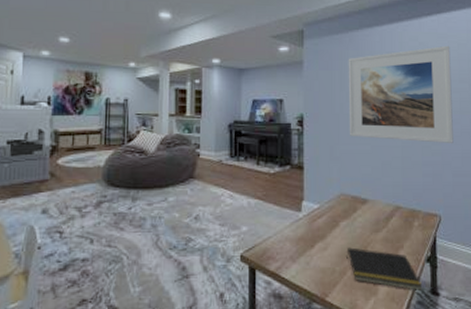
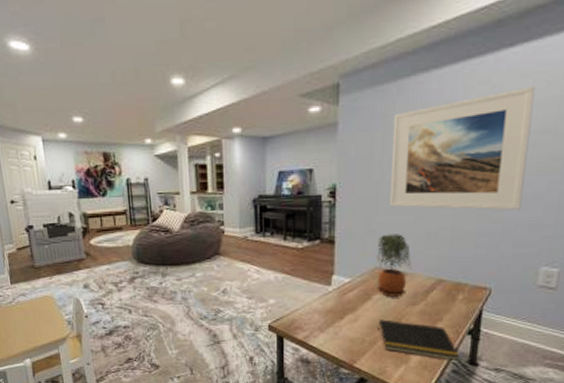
potted plant: none [341,162,372,223] -> present [377,234,411,297]

